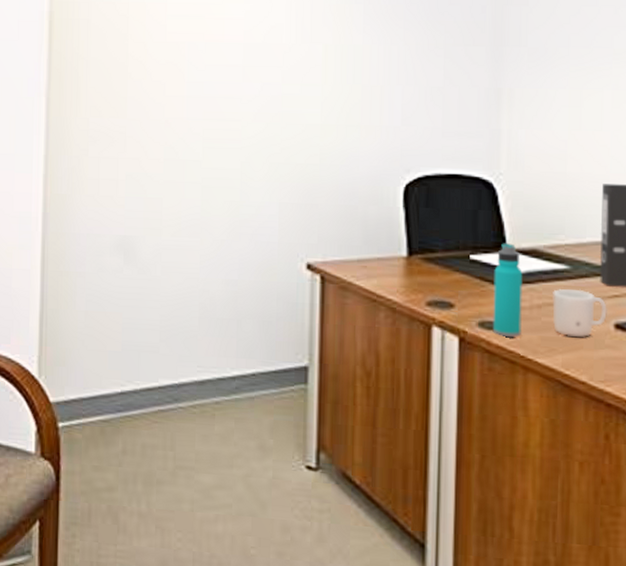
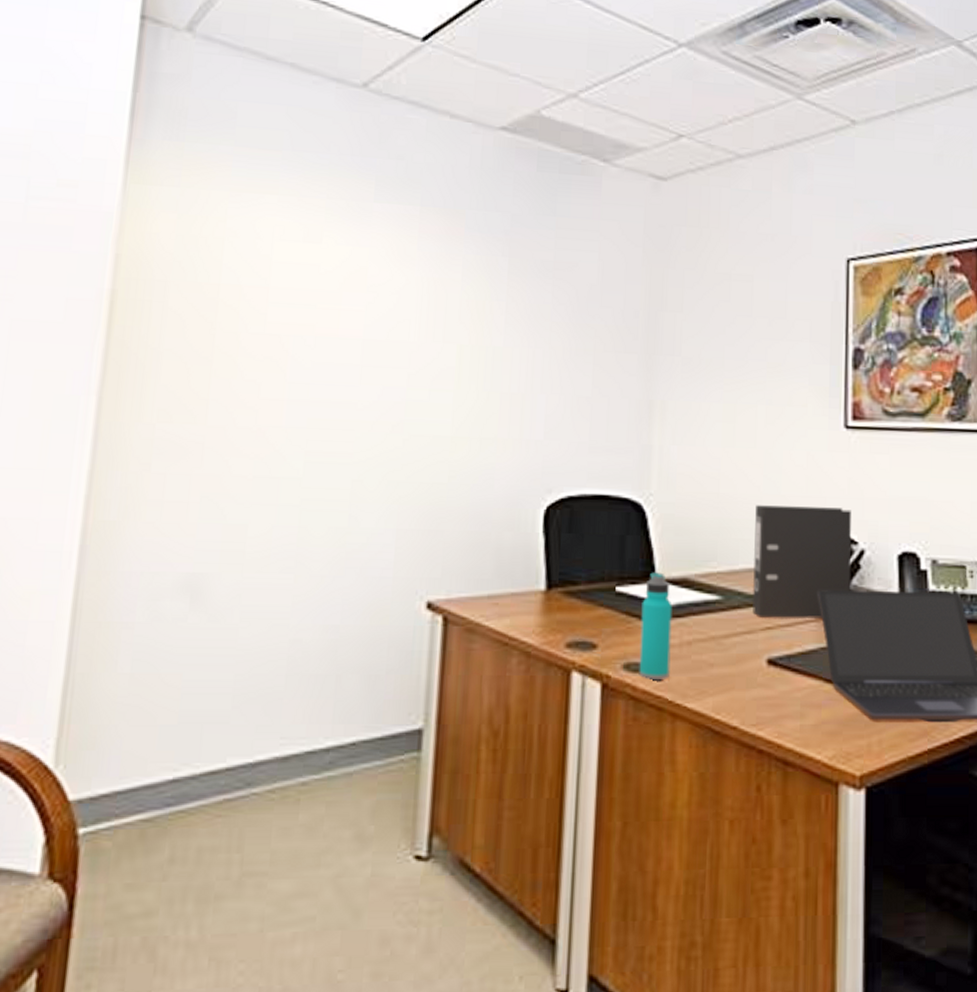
mug: present [552,289,607,338] -> none [702,622,760,677]

